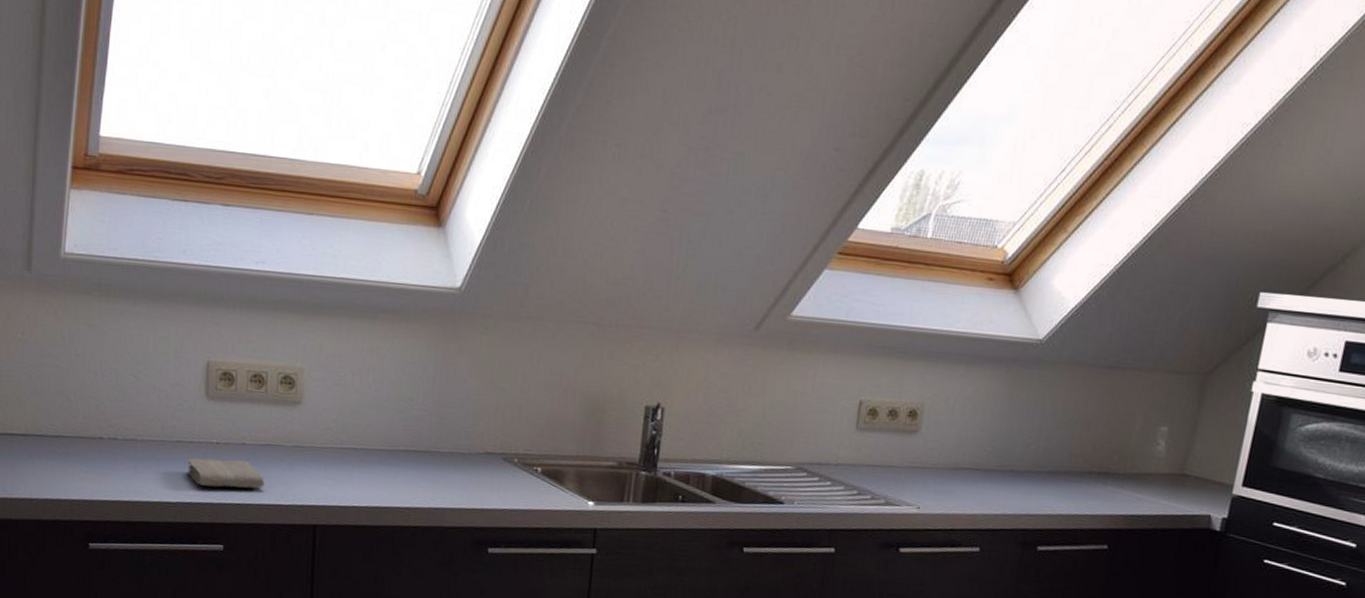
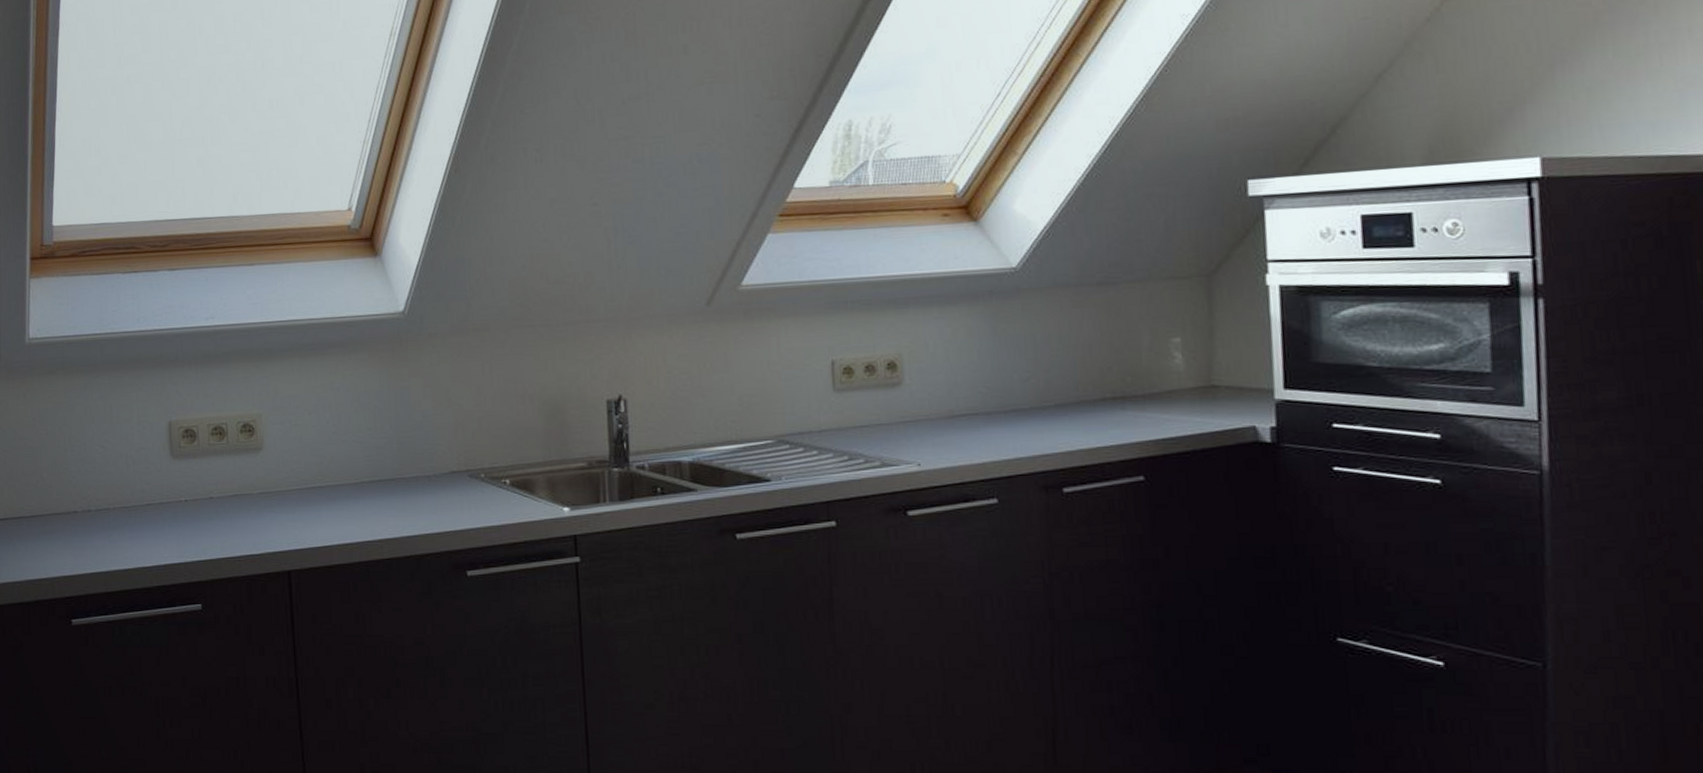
washcloth: present [187,458,265,489] -> none [158,515,236,546]

